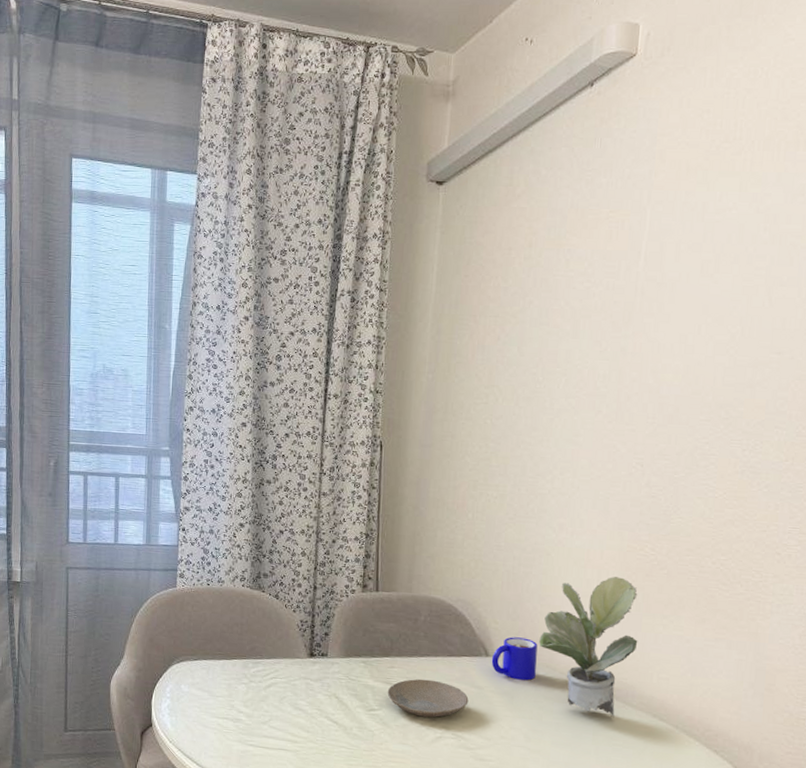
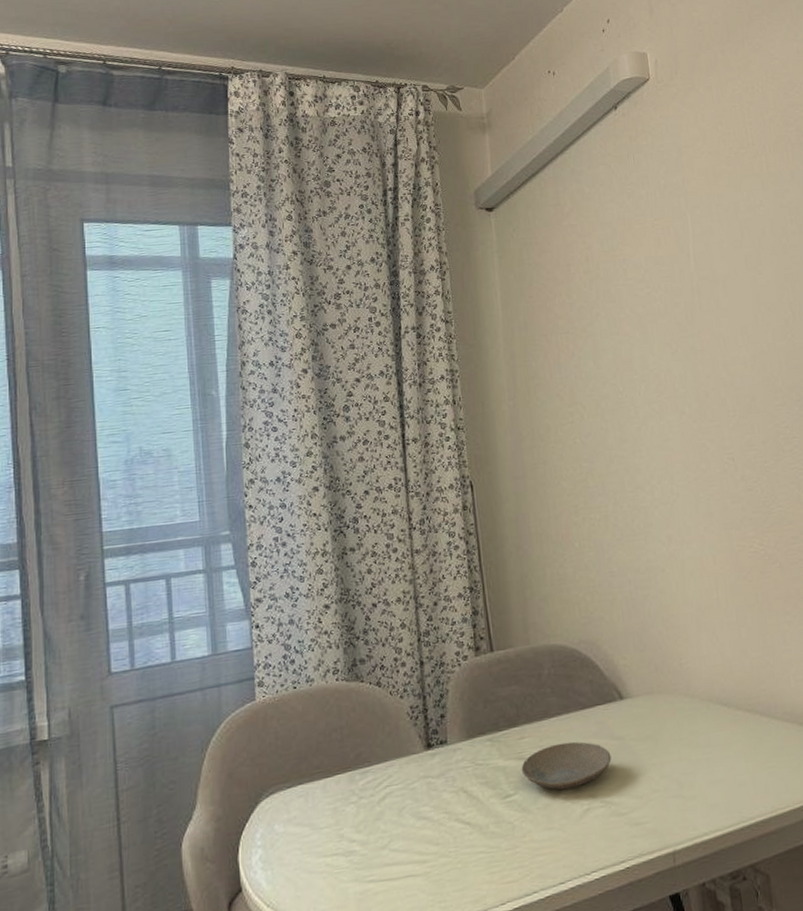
mug: present [491,637,538,681] -> none [626,668,676,719]
potted plant: present [539,577,638,718] -> none [671,580,768,738]

